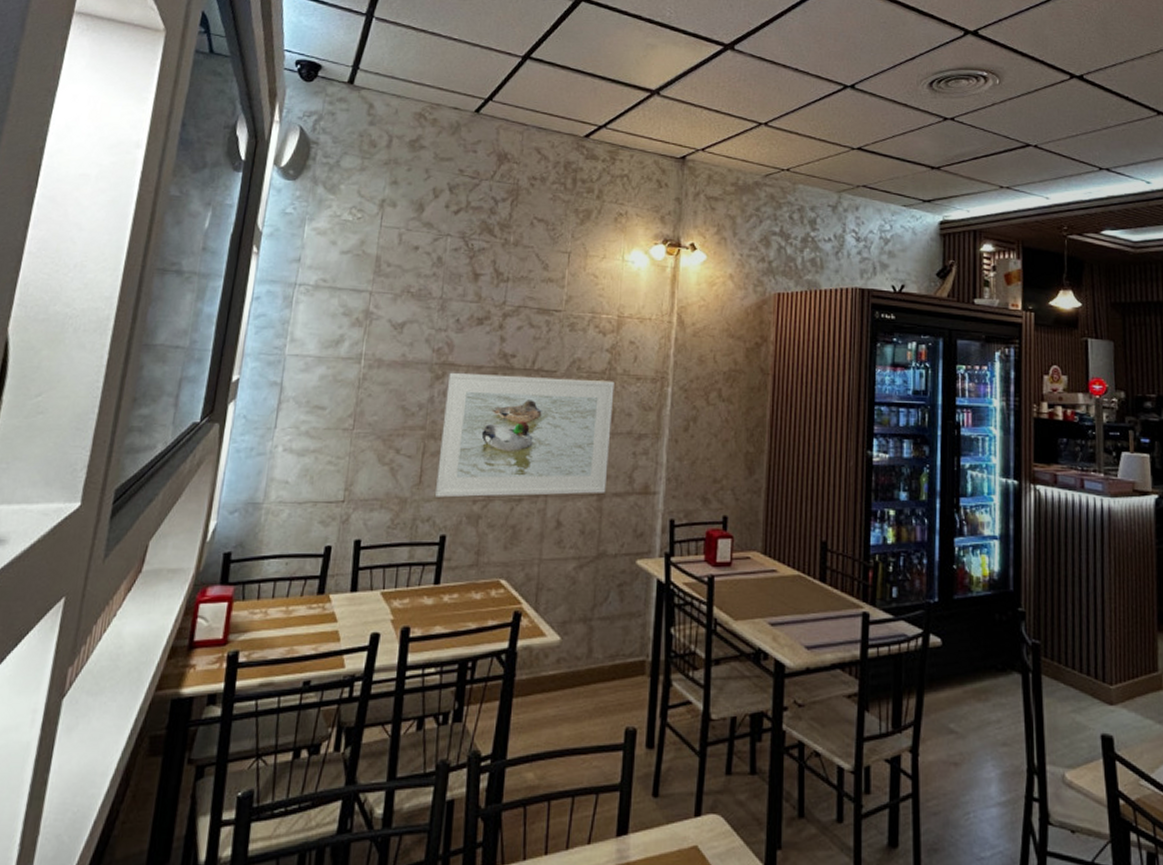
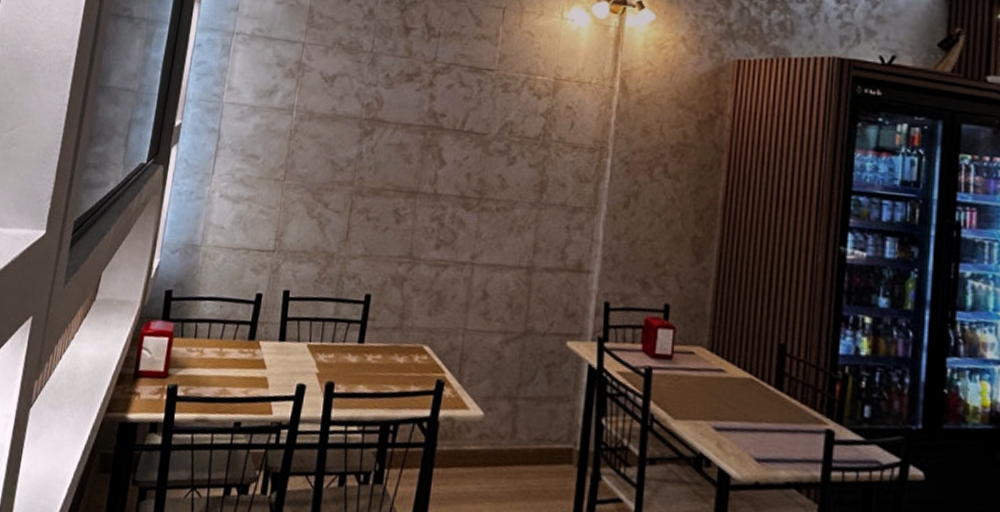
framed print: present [434,372,615,498] -> none [360,128,549,267]

